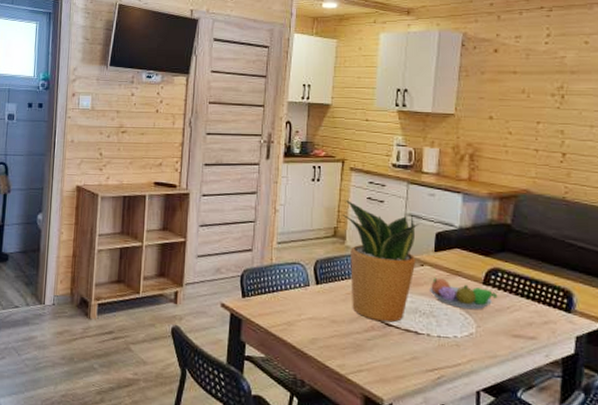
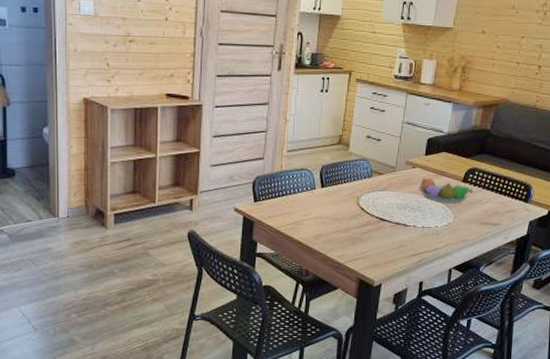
potted plant: present [342,199,420,323] -> none [347,109,415,218]

